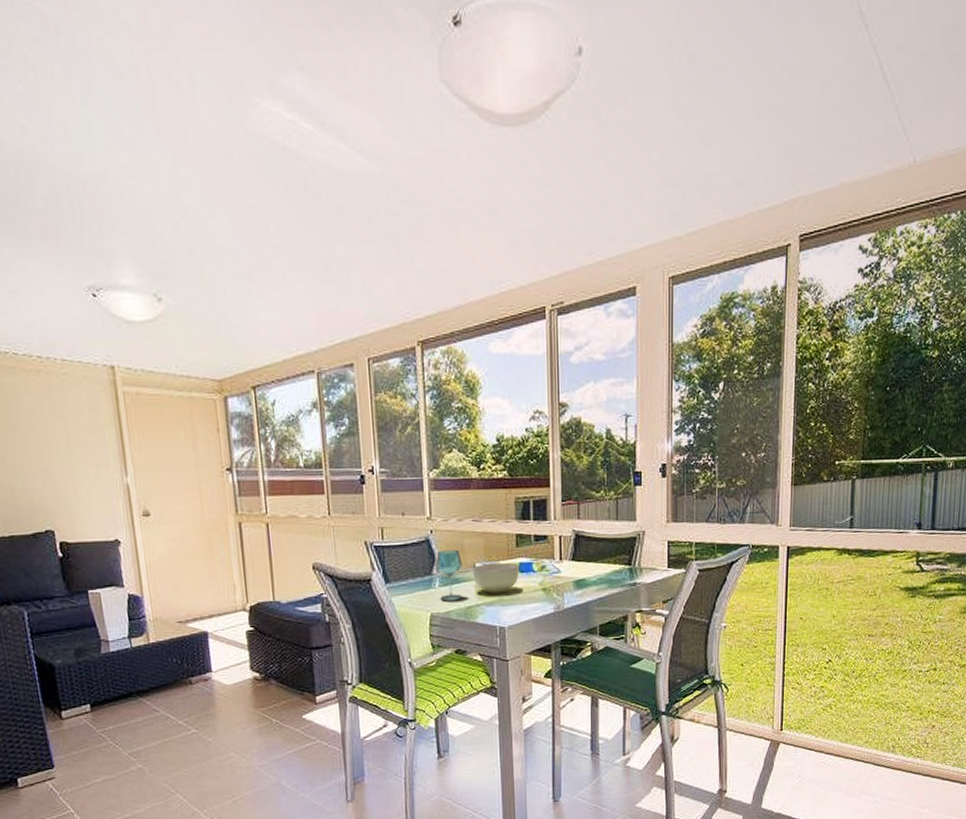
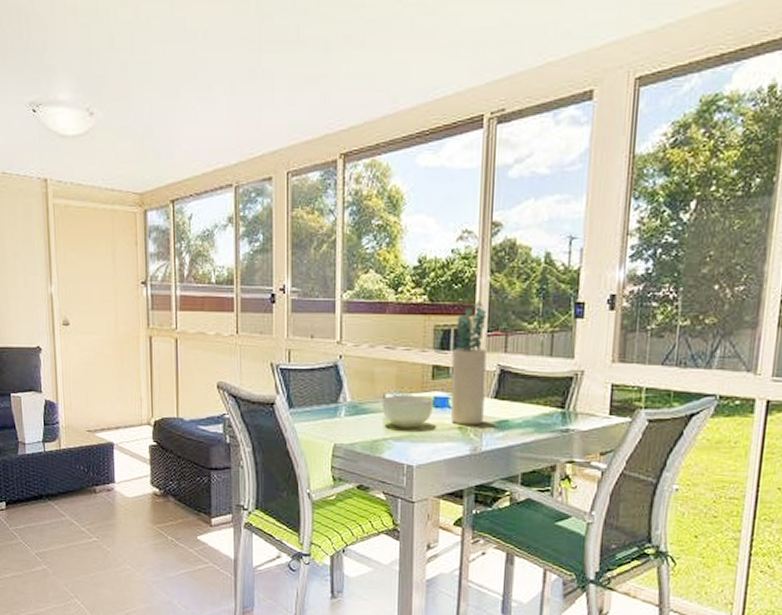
wine glass: present [435,549,462,601] -> none [342,377,371,432]
vase: none [533,474,564,587] -> present [450,300,487,426]

